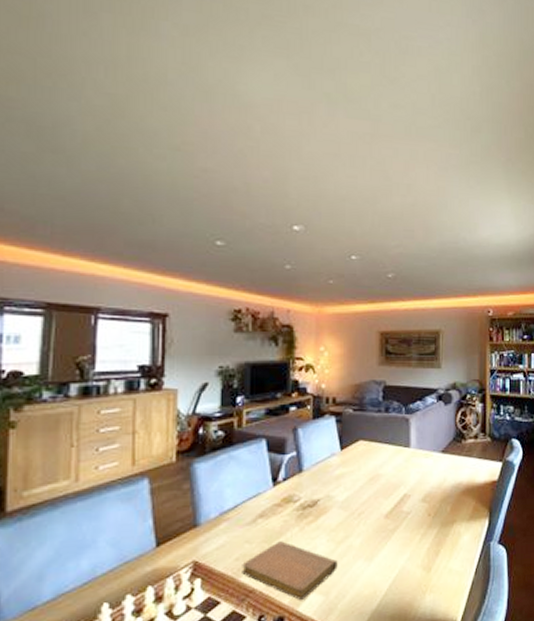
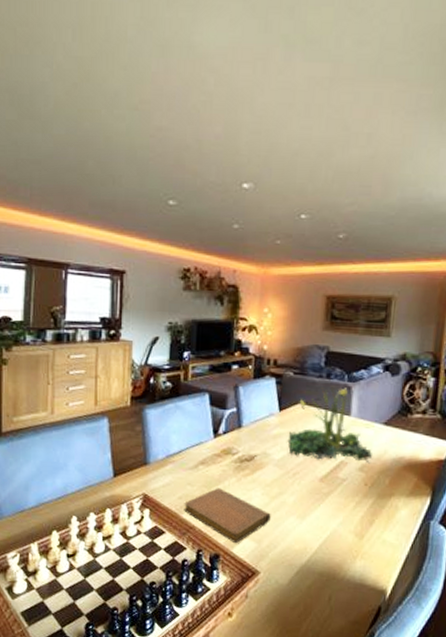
plant: none [351,419,433,496] -> present [288,385,372,462]

